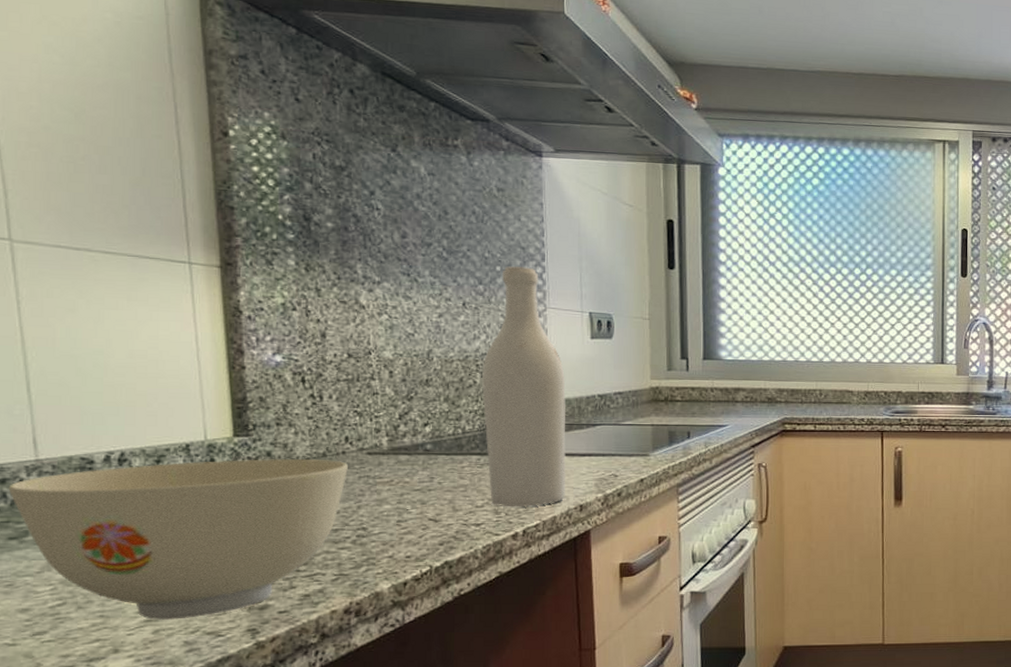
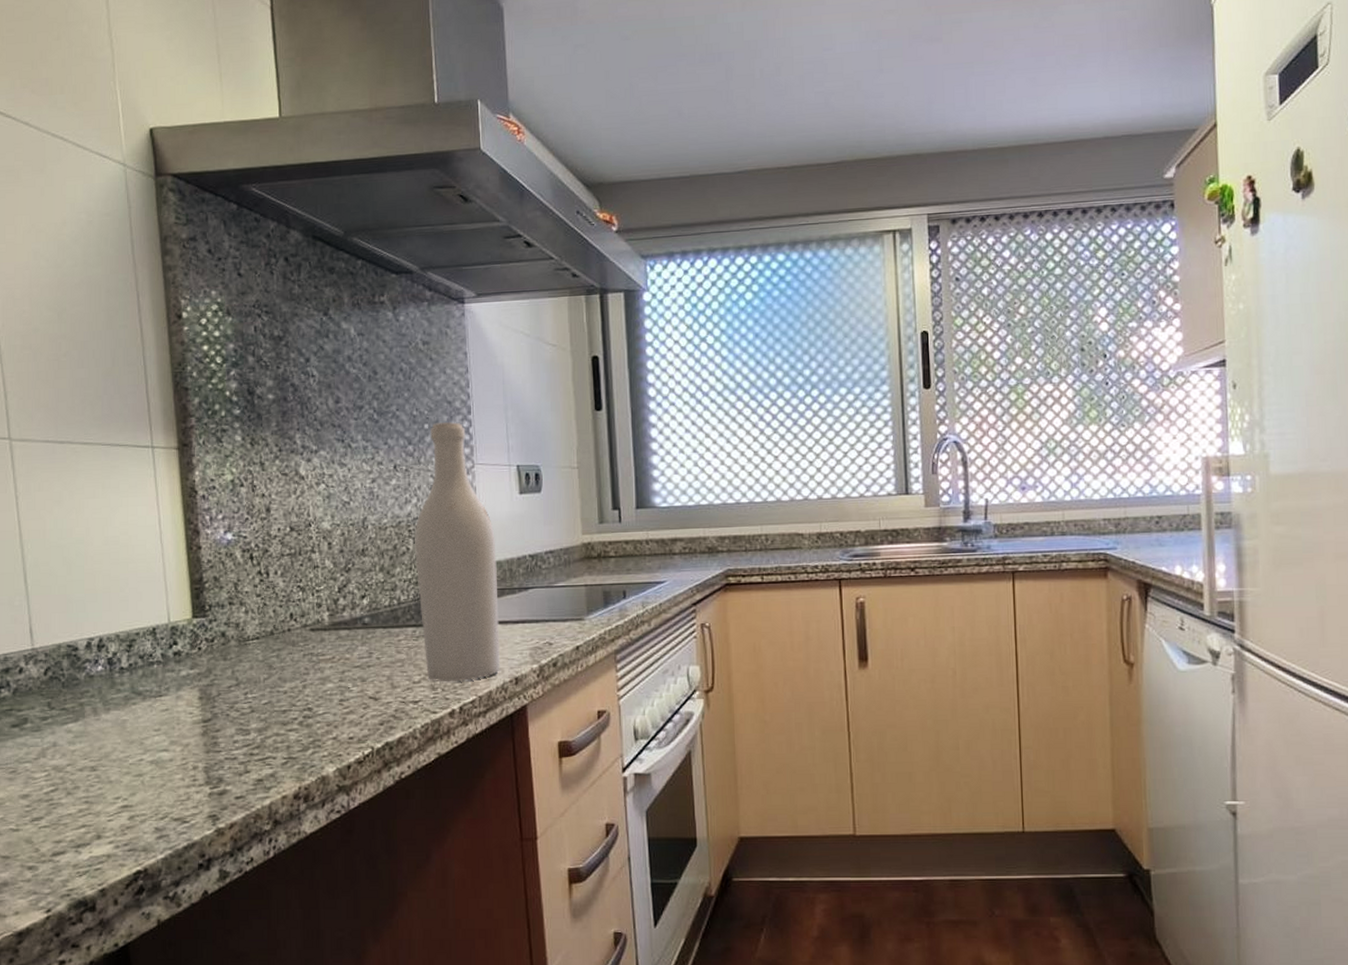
bowl: present [8,458,348,621] -> none [11,638,293,807]

